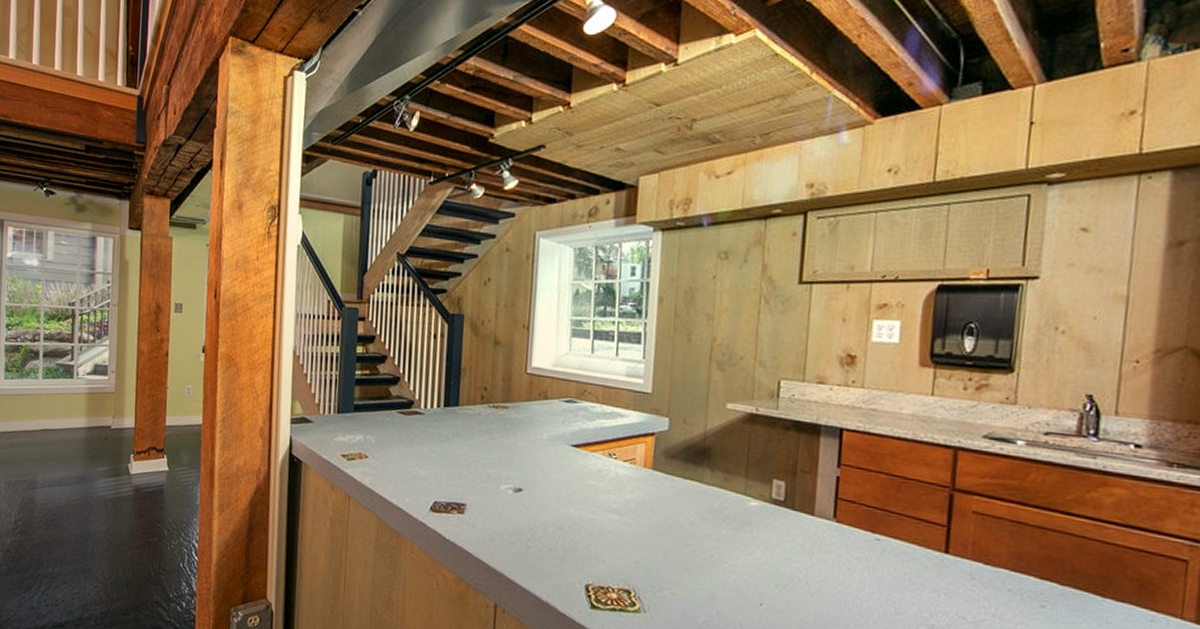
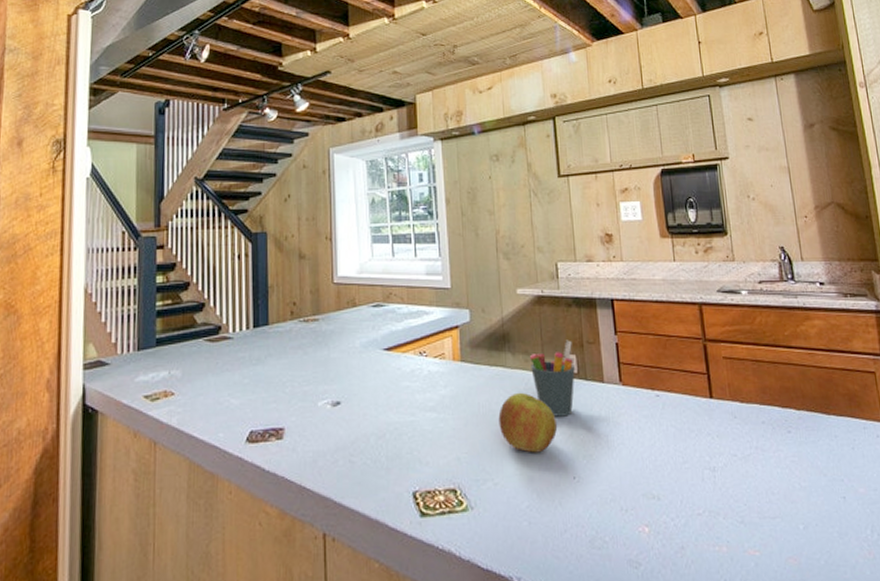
apple: none [685,510,751,573] -> present [498,392,557,453]
pen holder: none [730,464,783,543] -> present [529,340,575,417]

